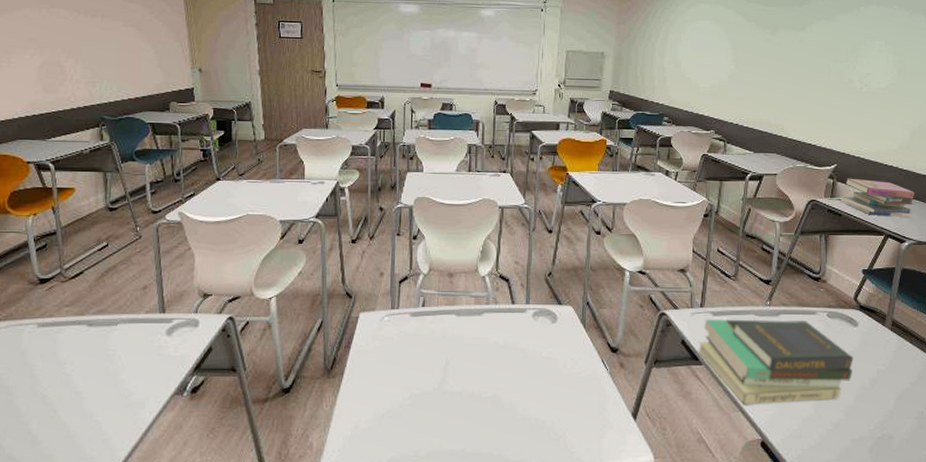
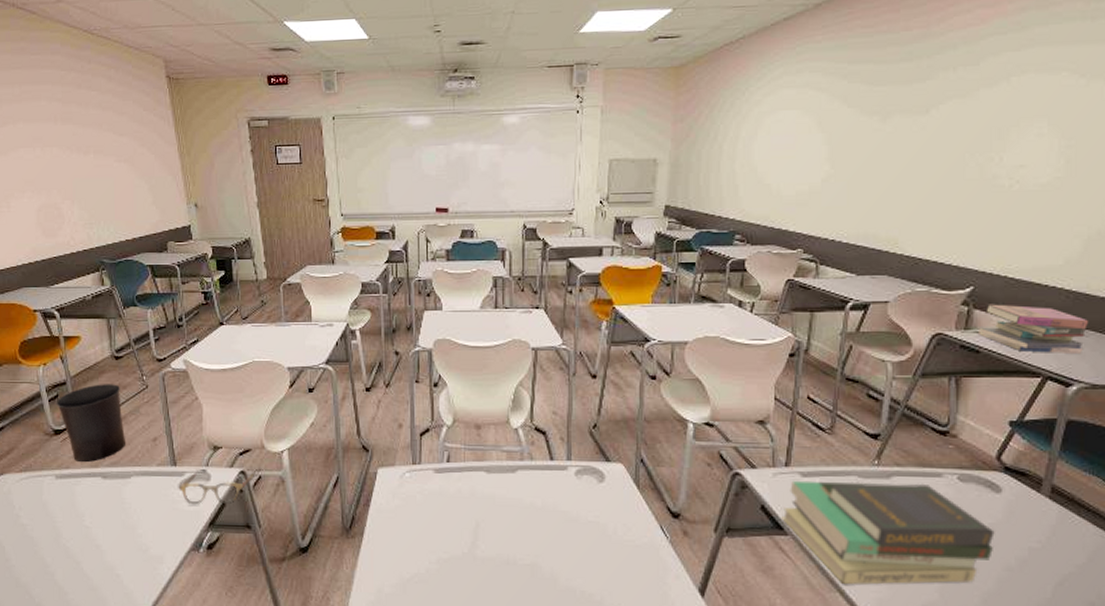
waste bin: none [44,234,114,311] -> present [56,384,125,463]
eyeglasses: none [165,313,250,351] -> present [178,467,262,505]

